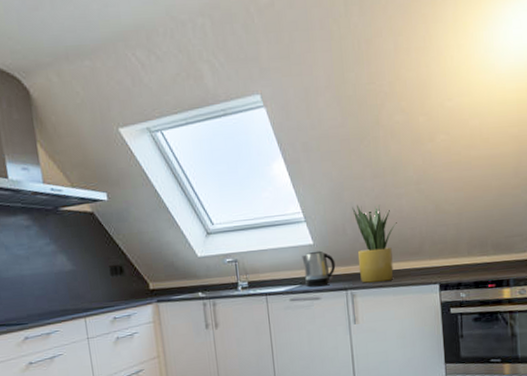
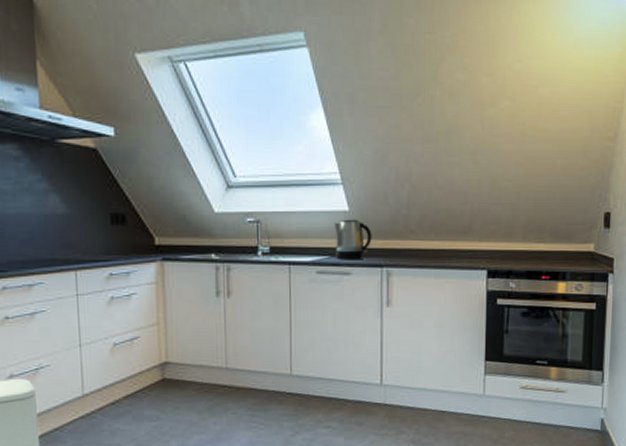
planter: present [352,204,396,283] -> none [397,170,445,261]

